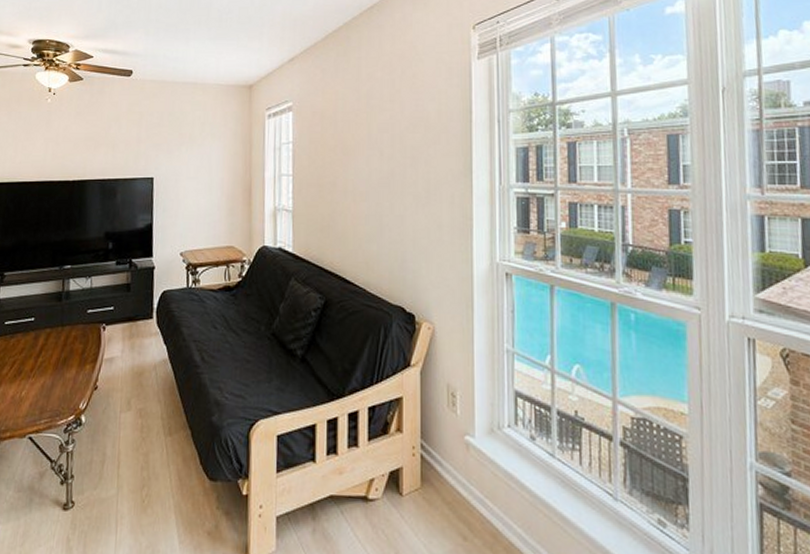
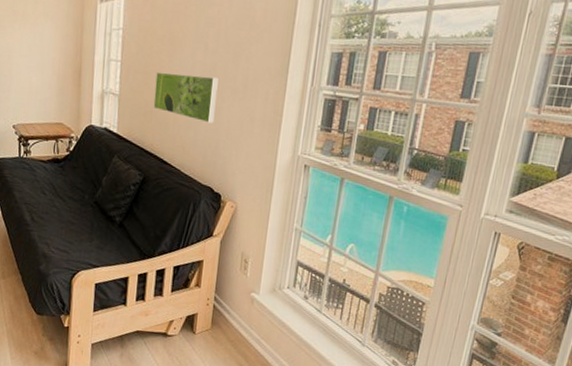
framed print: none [330,183,398,234] -> present [153,72,219,124]

